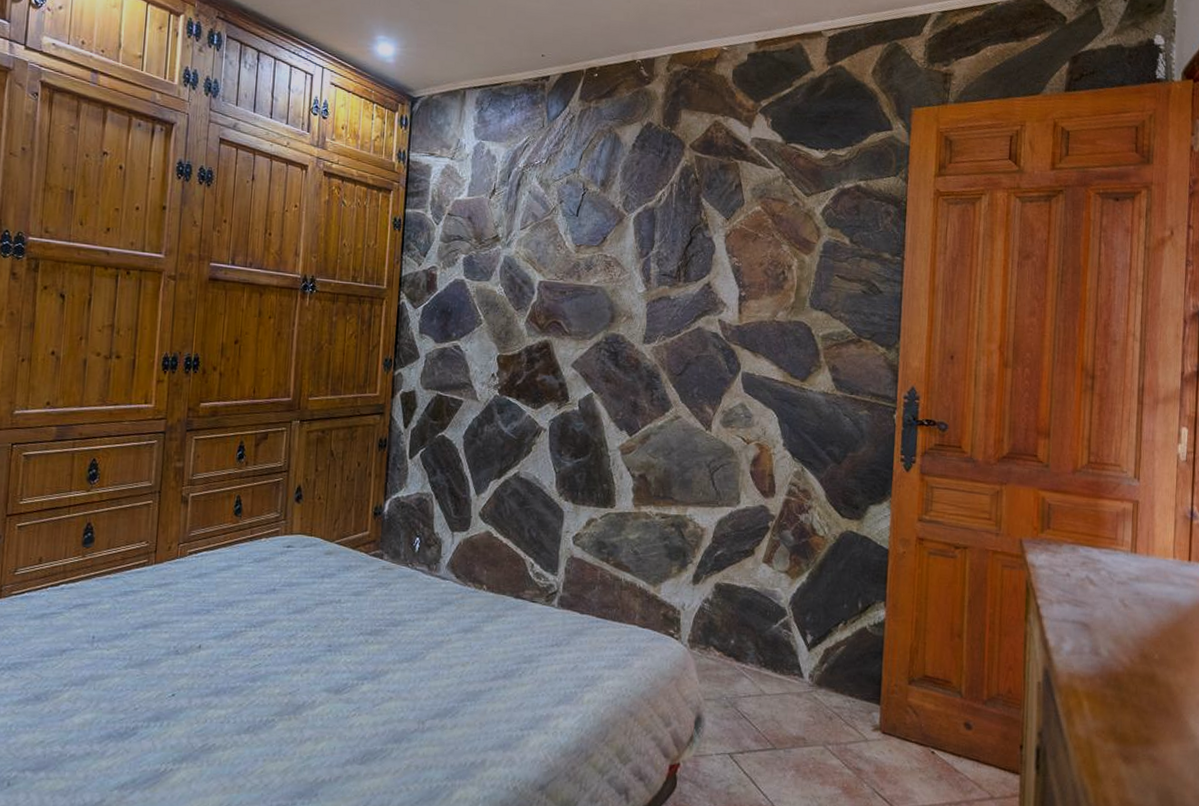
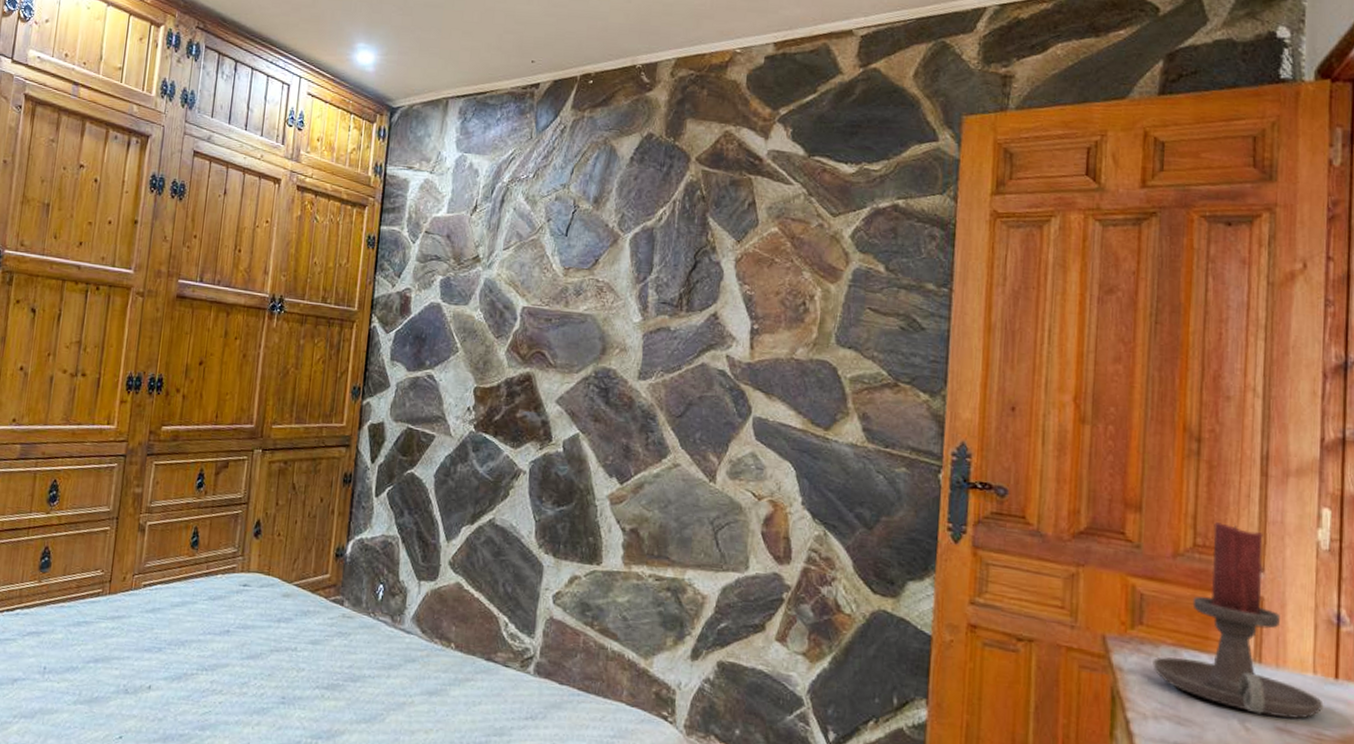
candle holder: none [1057,443,1180,595] -> present [1153,522,1324,720]

